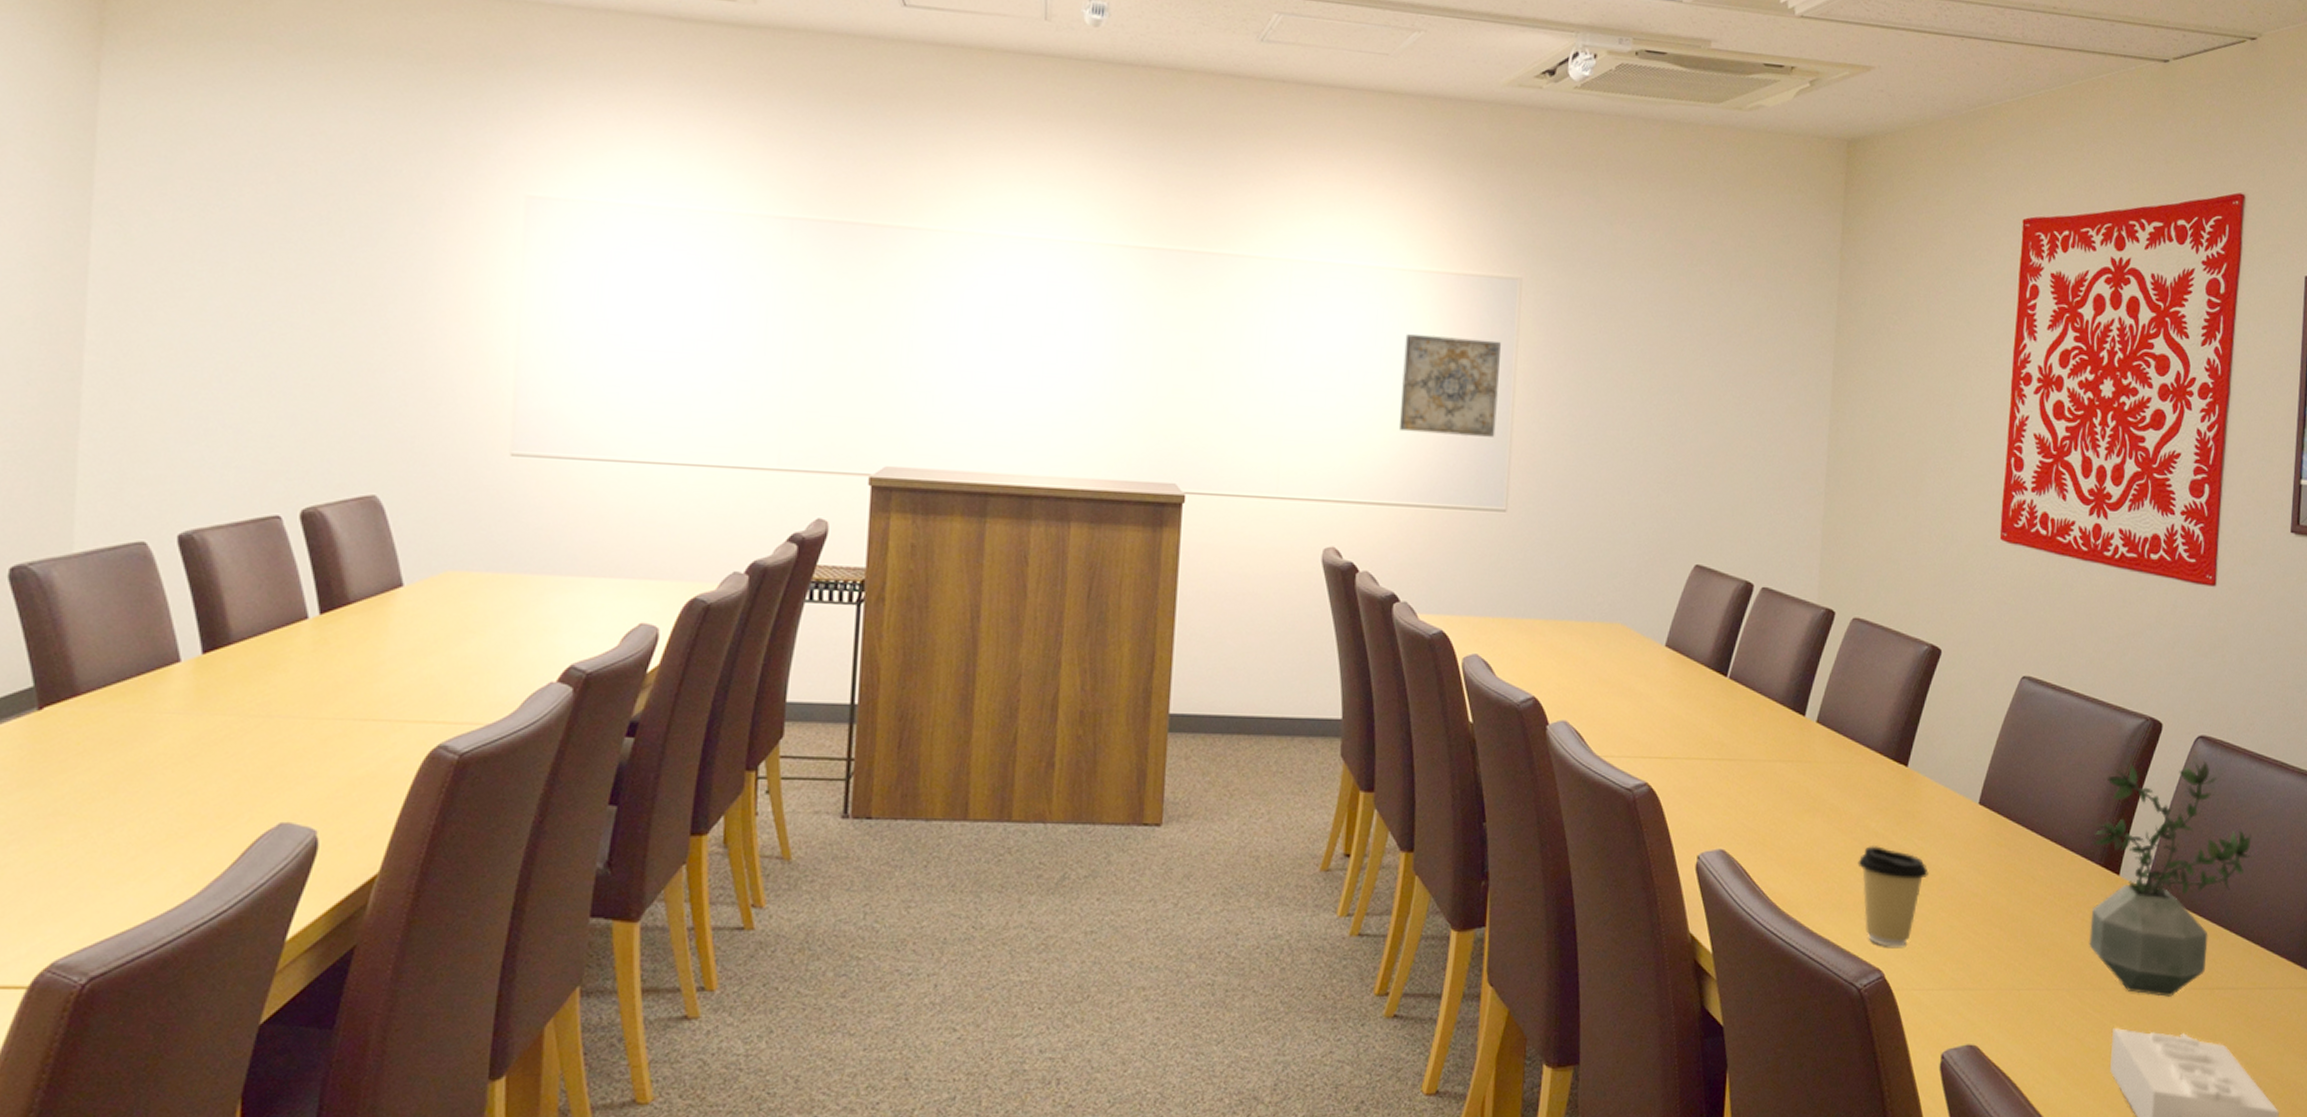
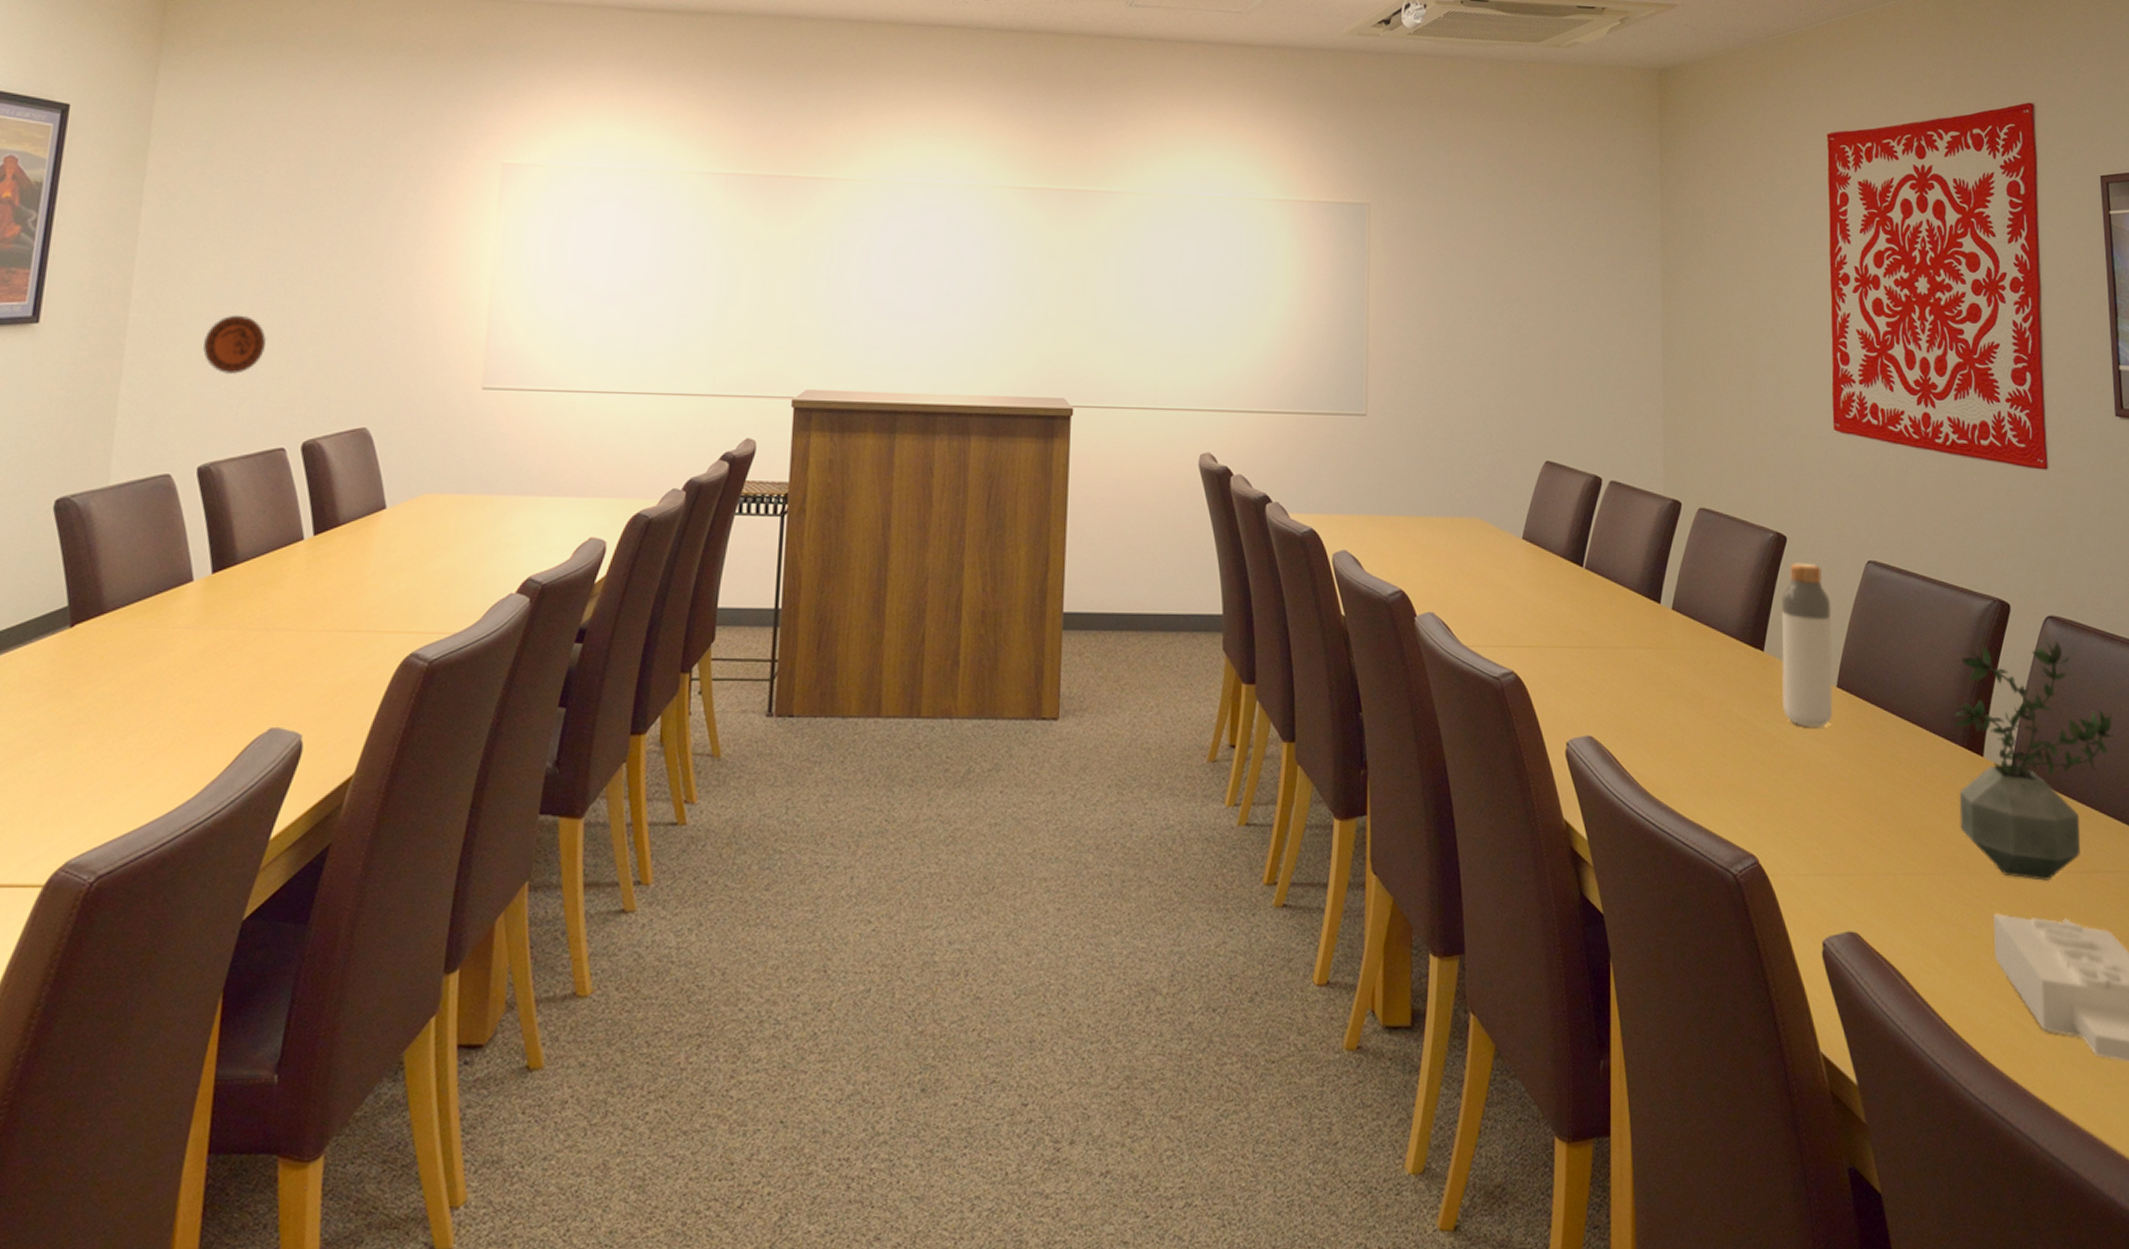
decorative plate: none [175,362,253,431] -> present [202,314,267,375]
wall art: present [1400,334,1501,437] -> none [1265,257,1354,348]
coffee cup: present [1857,846,1929,947] -> none [1723,730,1793,832]
bottle: none [1921,676,1981,844] -> present [1781,562,1833,728]

